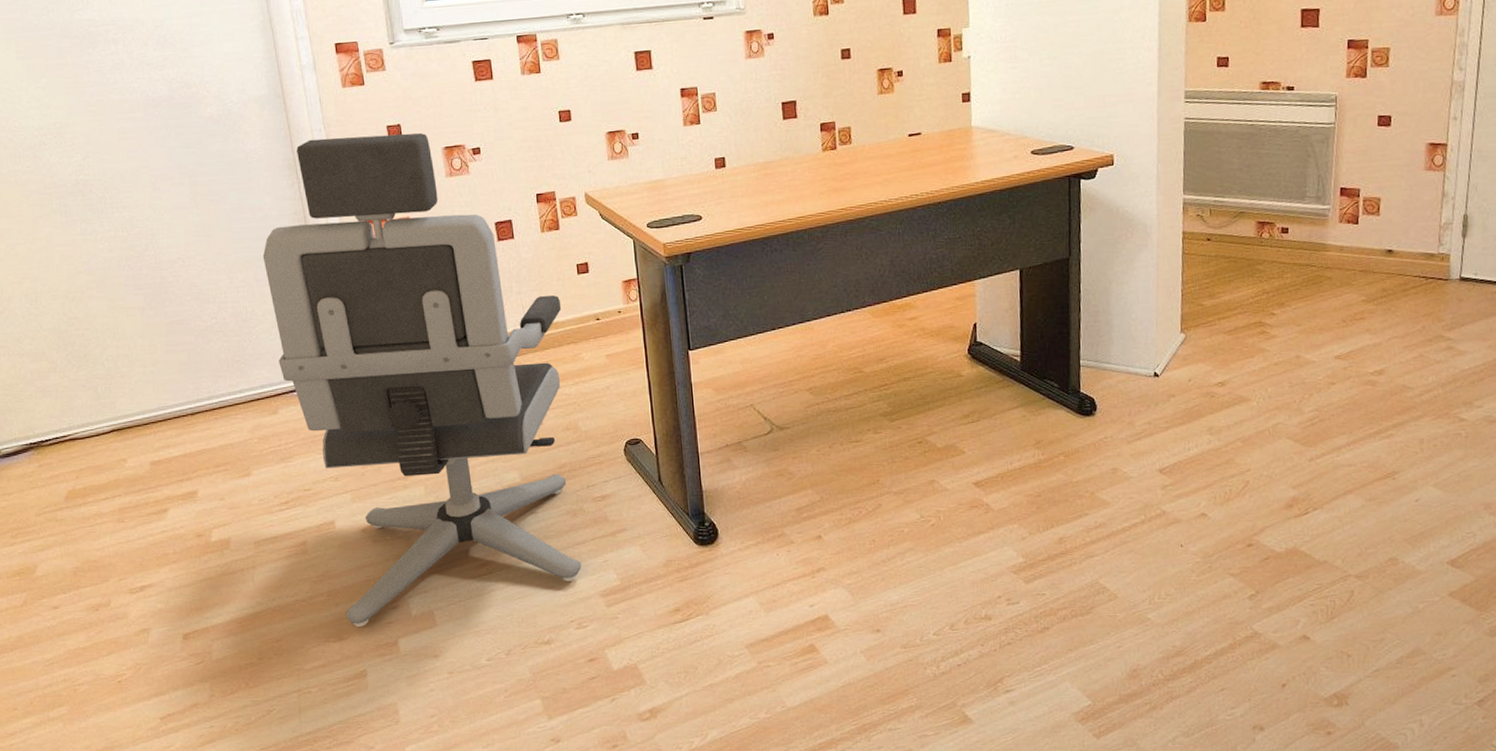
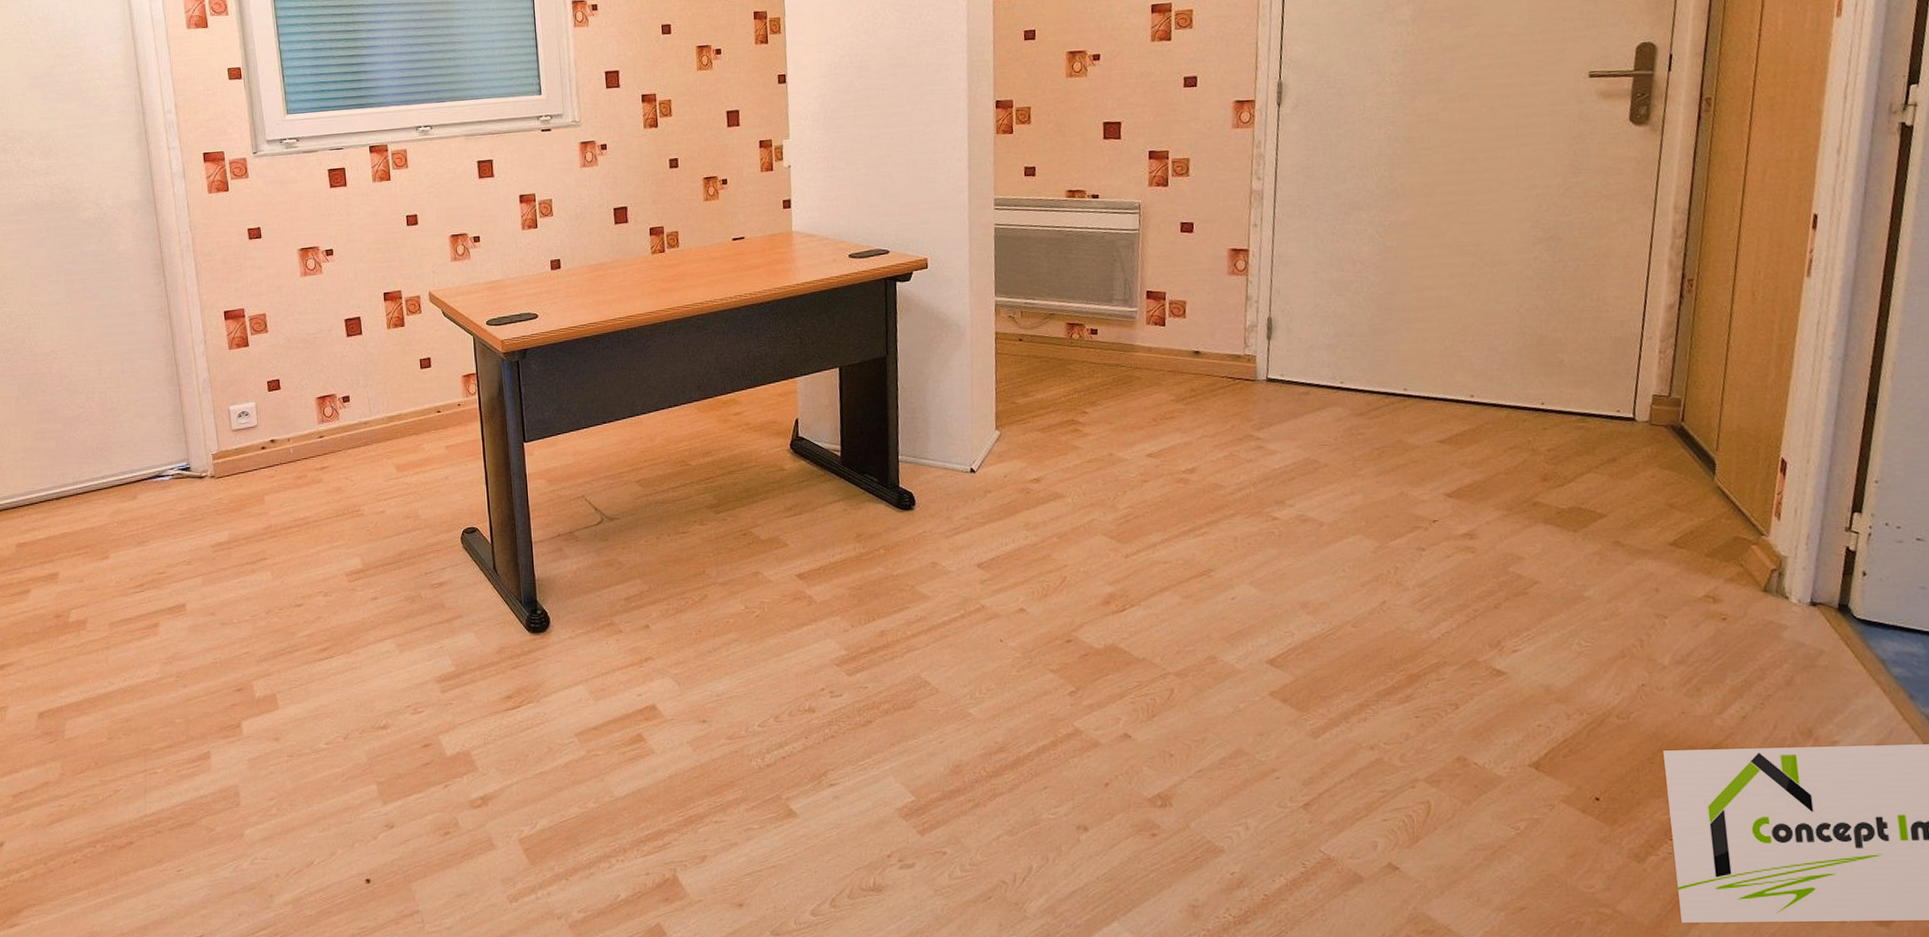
office chair: present [262,133,582,627] -> none [129,235,418,708]

